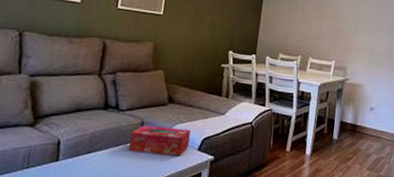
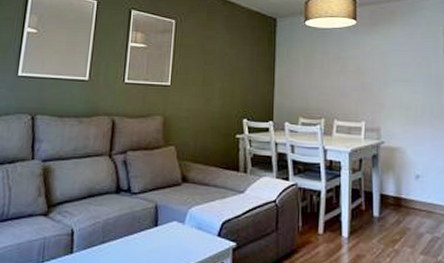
tissue box: present [128,125,190,156] -> none [143,209,208,244]

